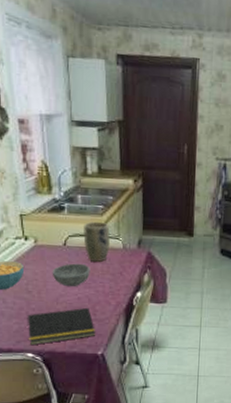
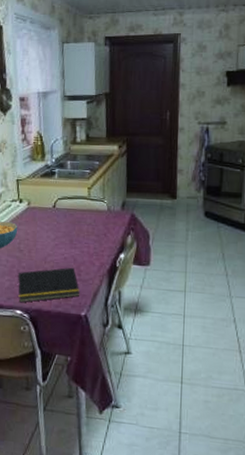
bowl: present [52,263,90,287] -> none [41,224,77,247]
plant pot: present [83,221,110,262] -> none [71,185,96,223]

